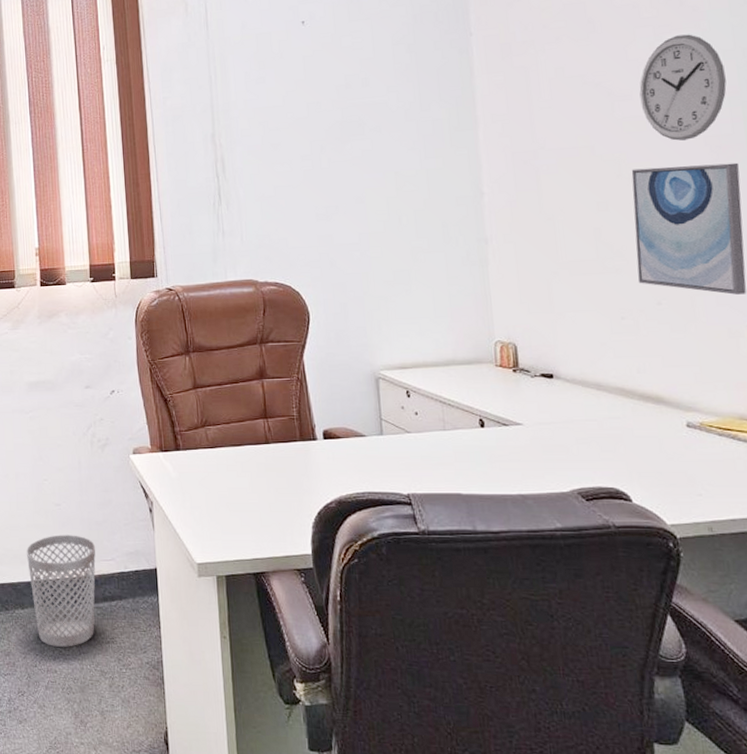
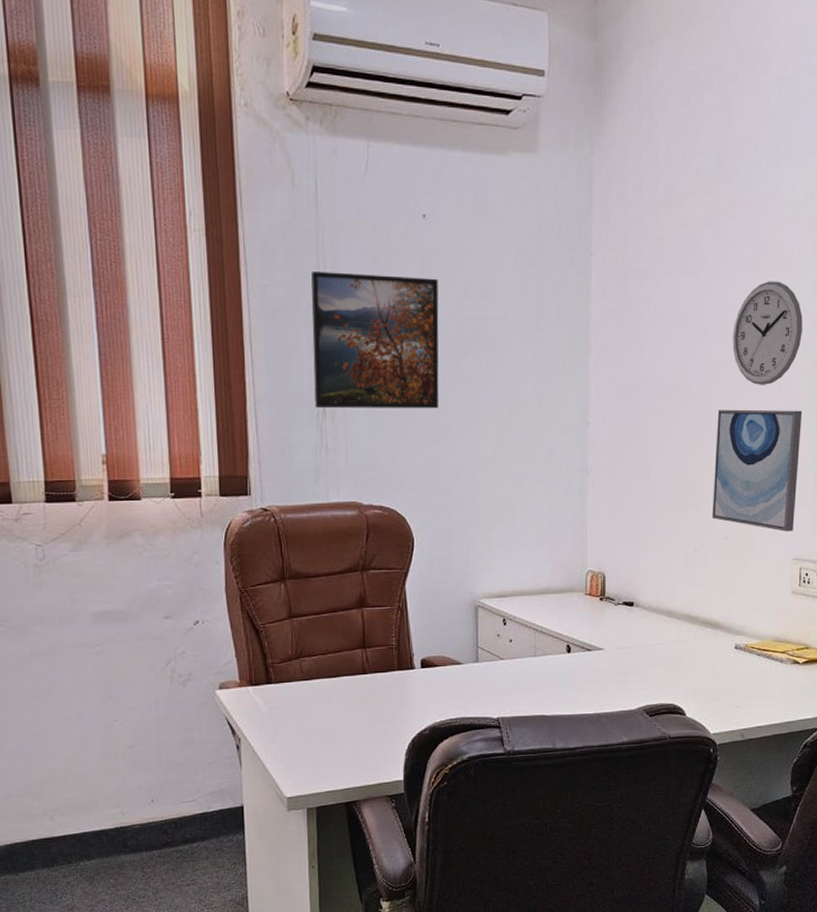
wastebasket: present [26,535,96,647] -> none [92,778,176,896]
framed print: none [204,74,327,198] -> present [311,272,439,409]

